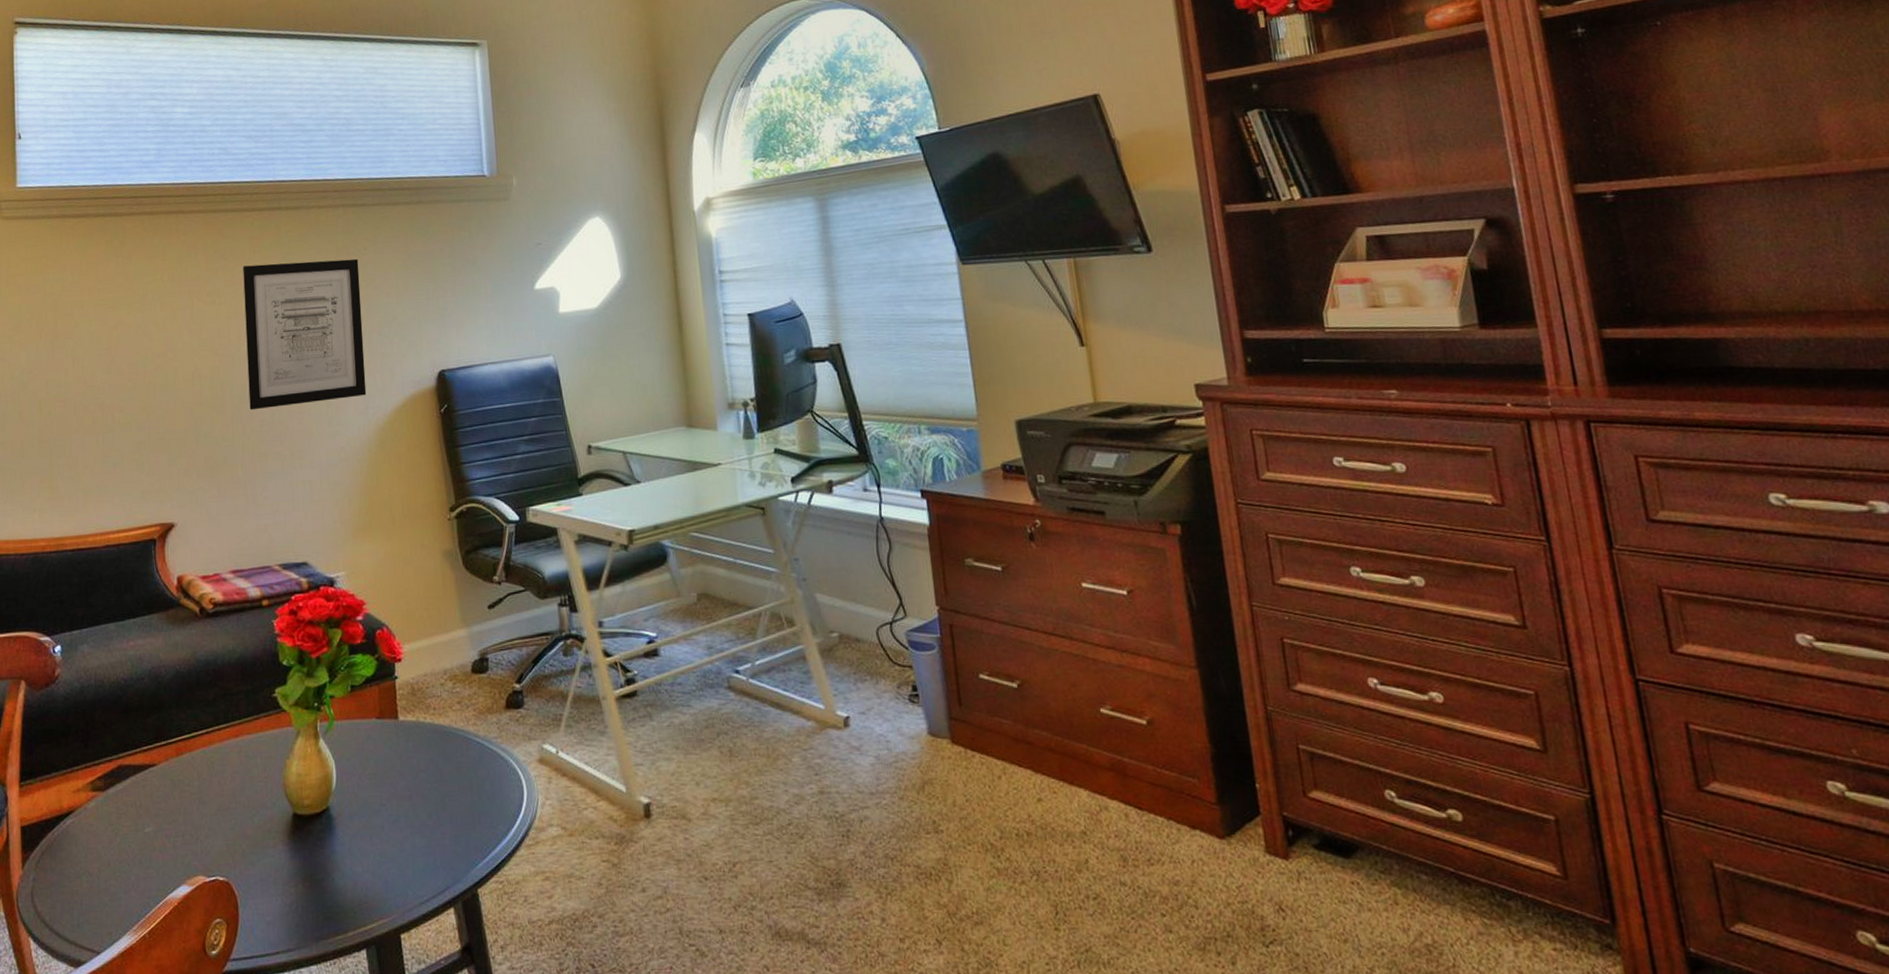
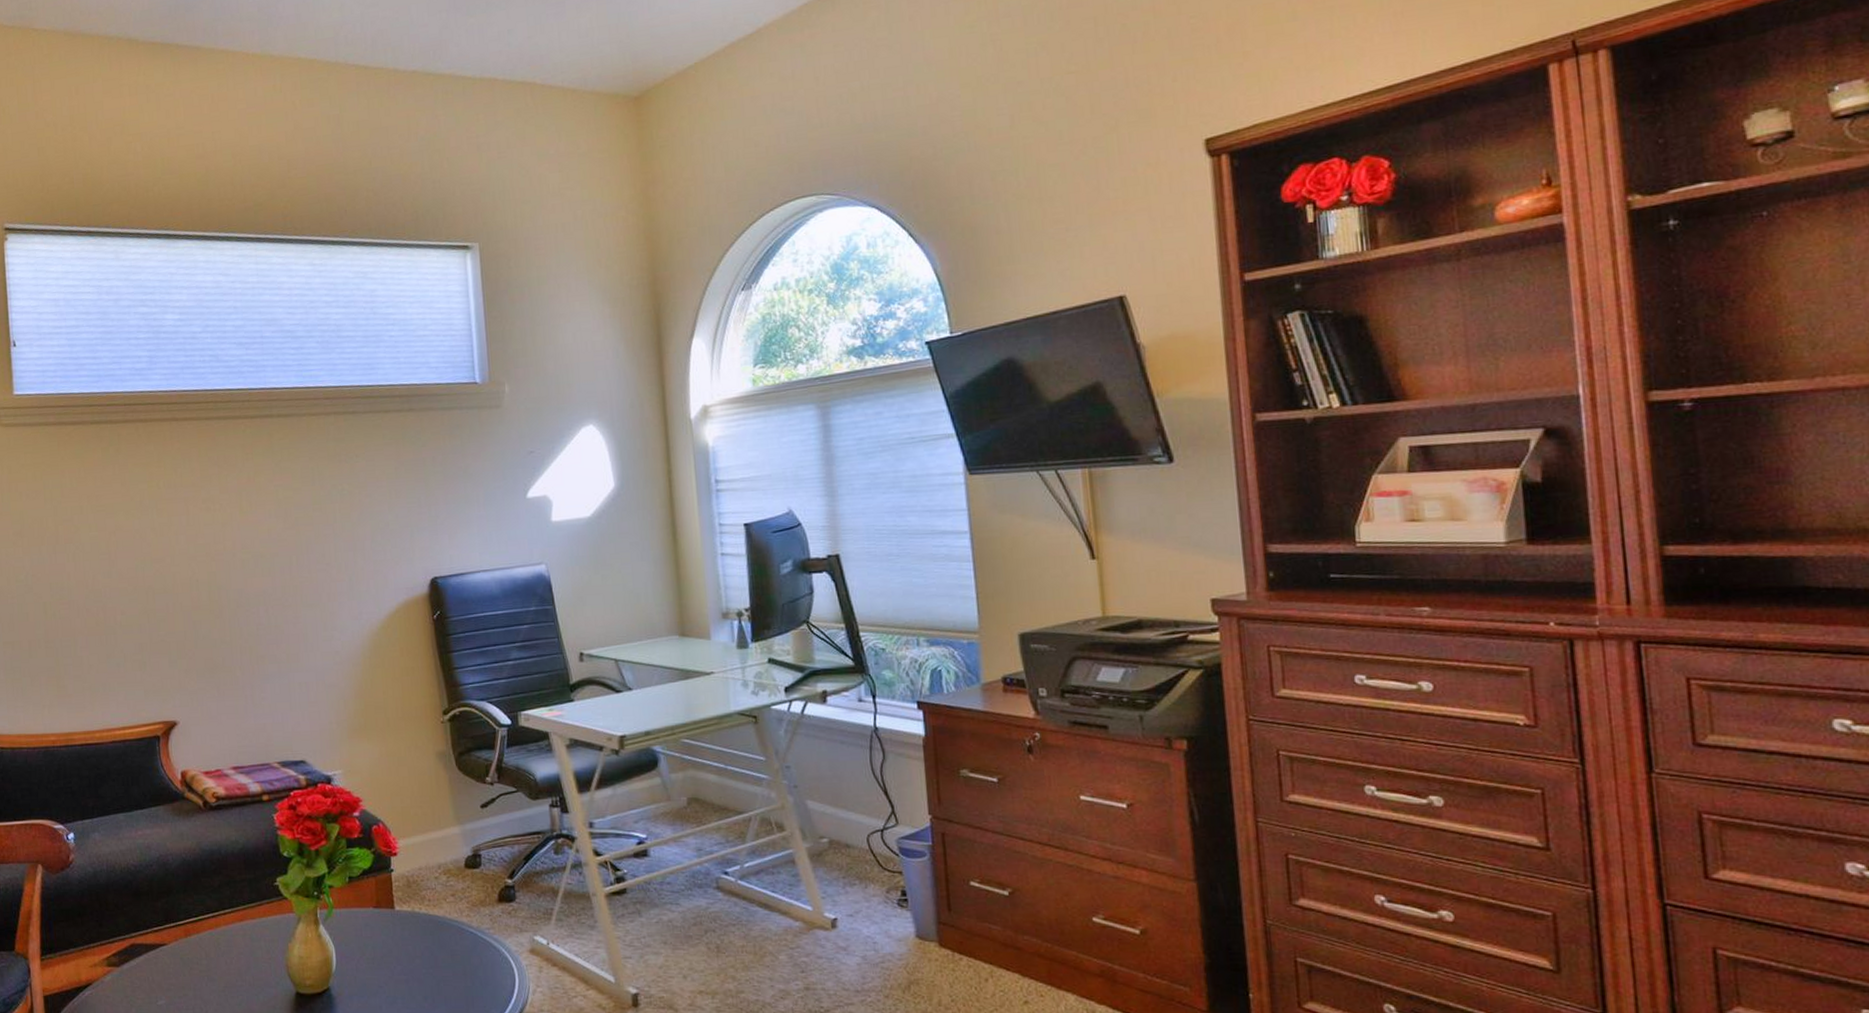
wall art: present [243,258,367,410] -> none [236,466,360,615]

